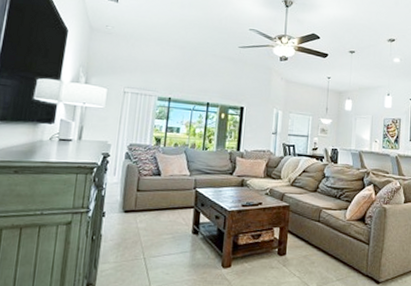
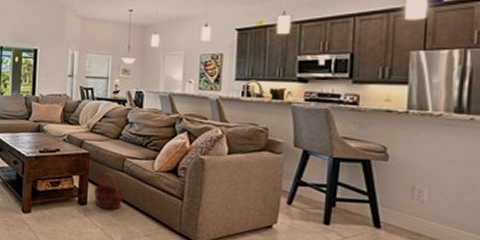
basket: none [292,224,320,259] -> present [93,173,124,210]

